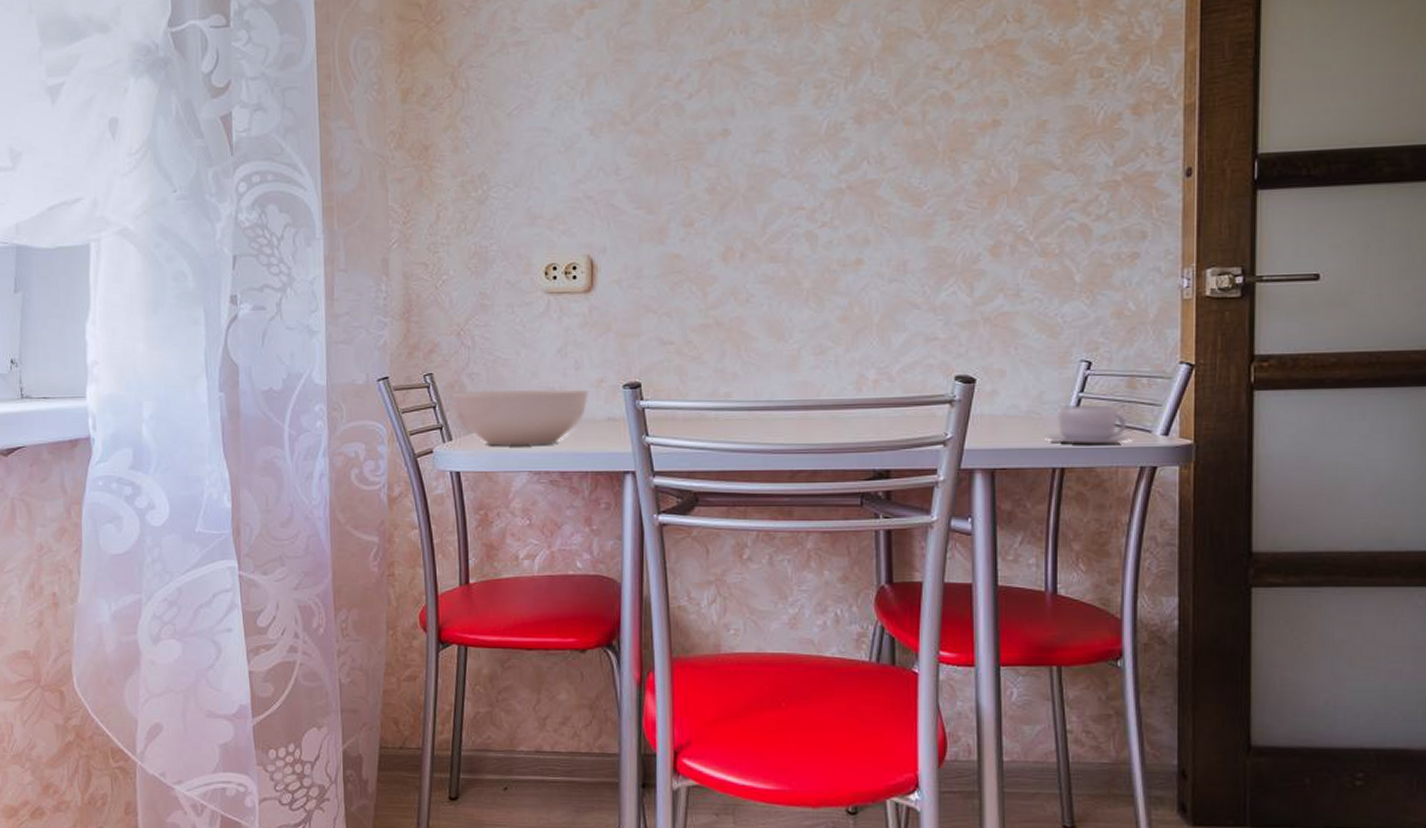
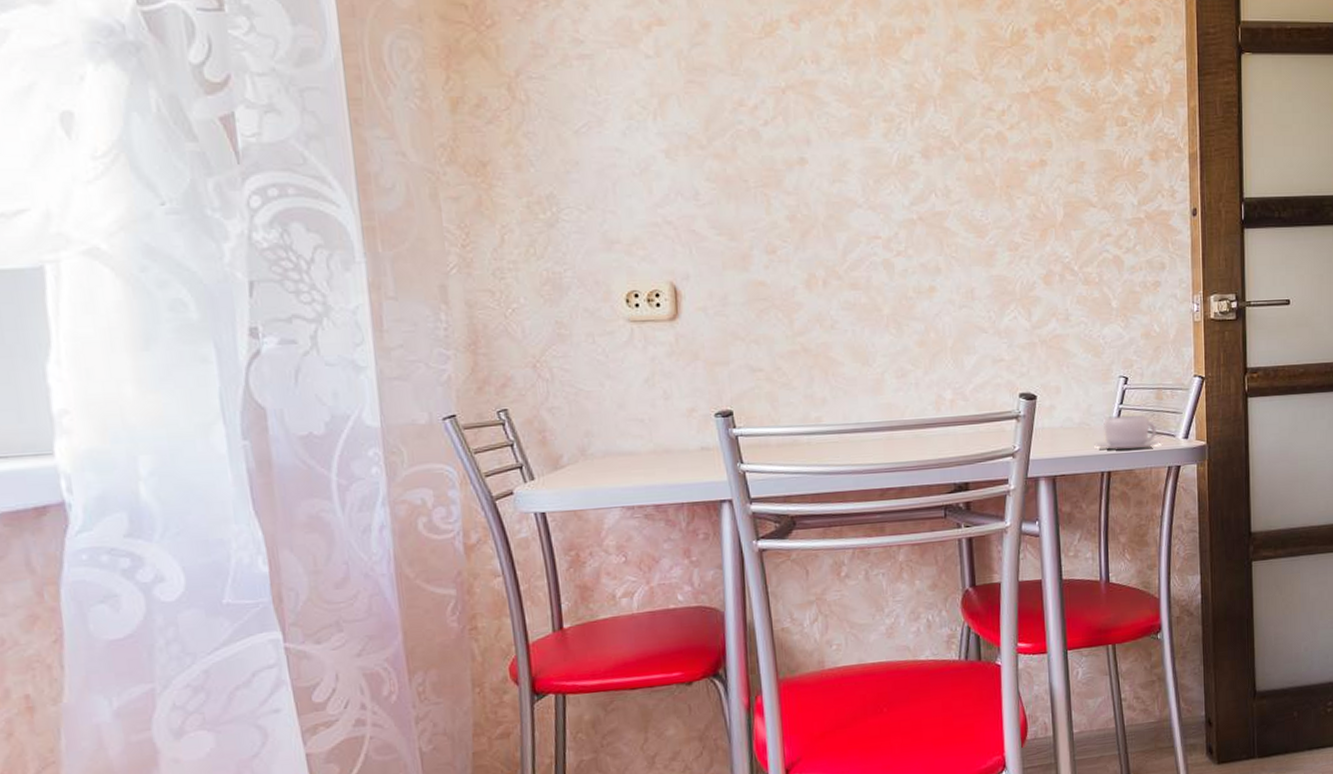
bowl: present [453,388,589,446] -> none [532,419,680,483]

